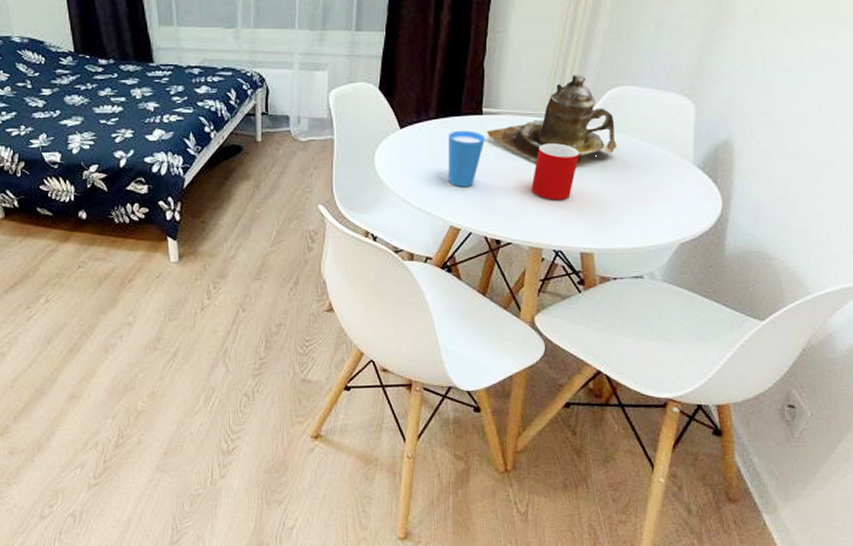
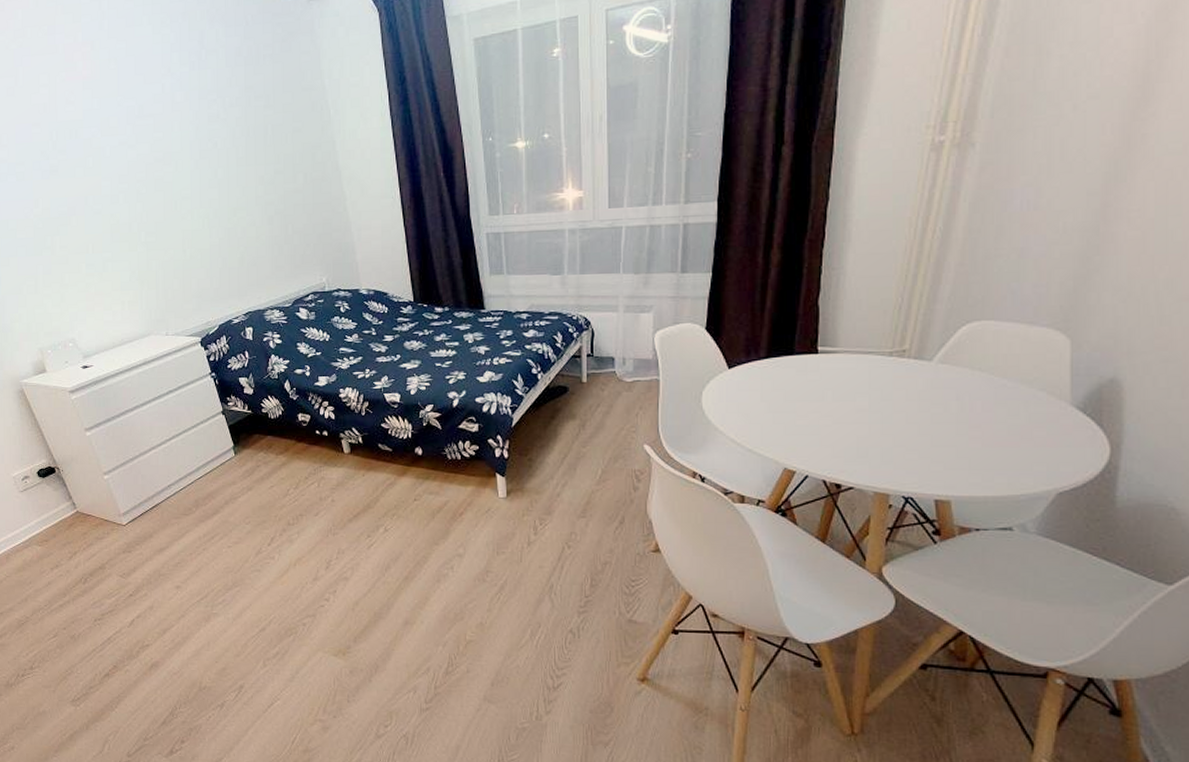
cup: present [448,130,485,188] -> none [781,370,821,429]
teapot: present [487,75,617,166] -> none [823,310,975,407]
cup: present [531,143,580,200] -> none [875,383,930,443]

